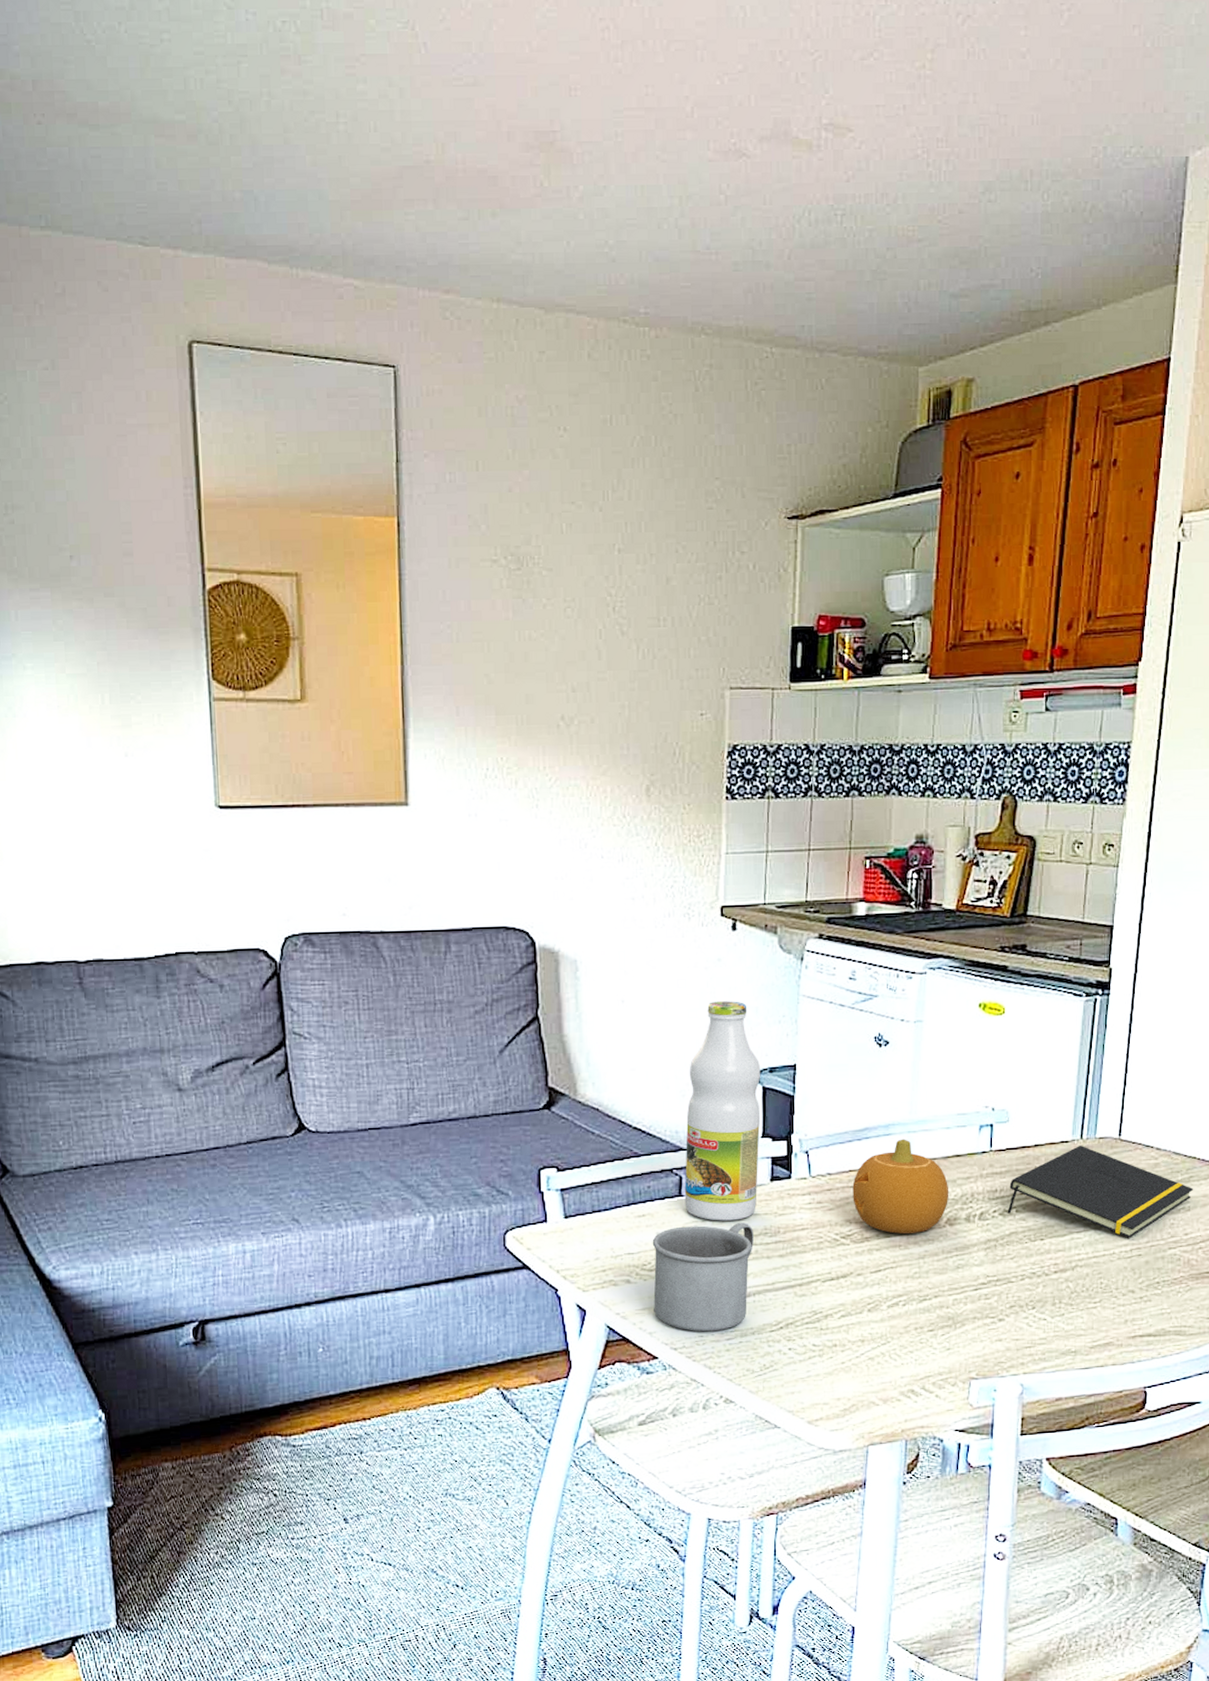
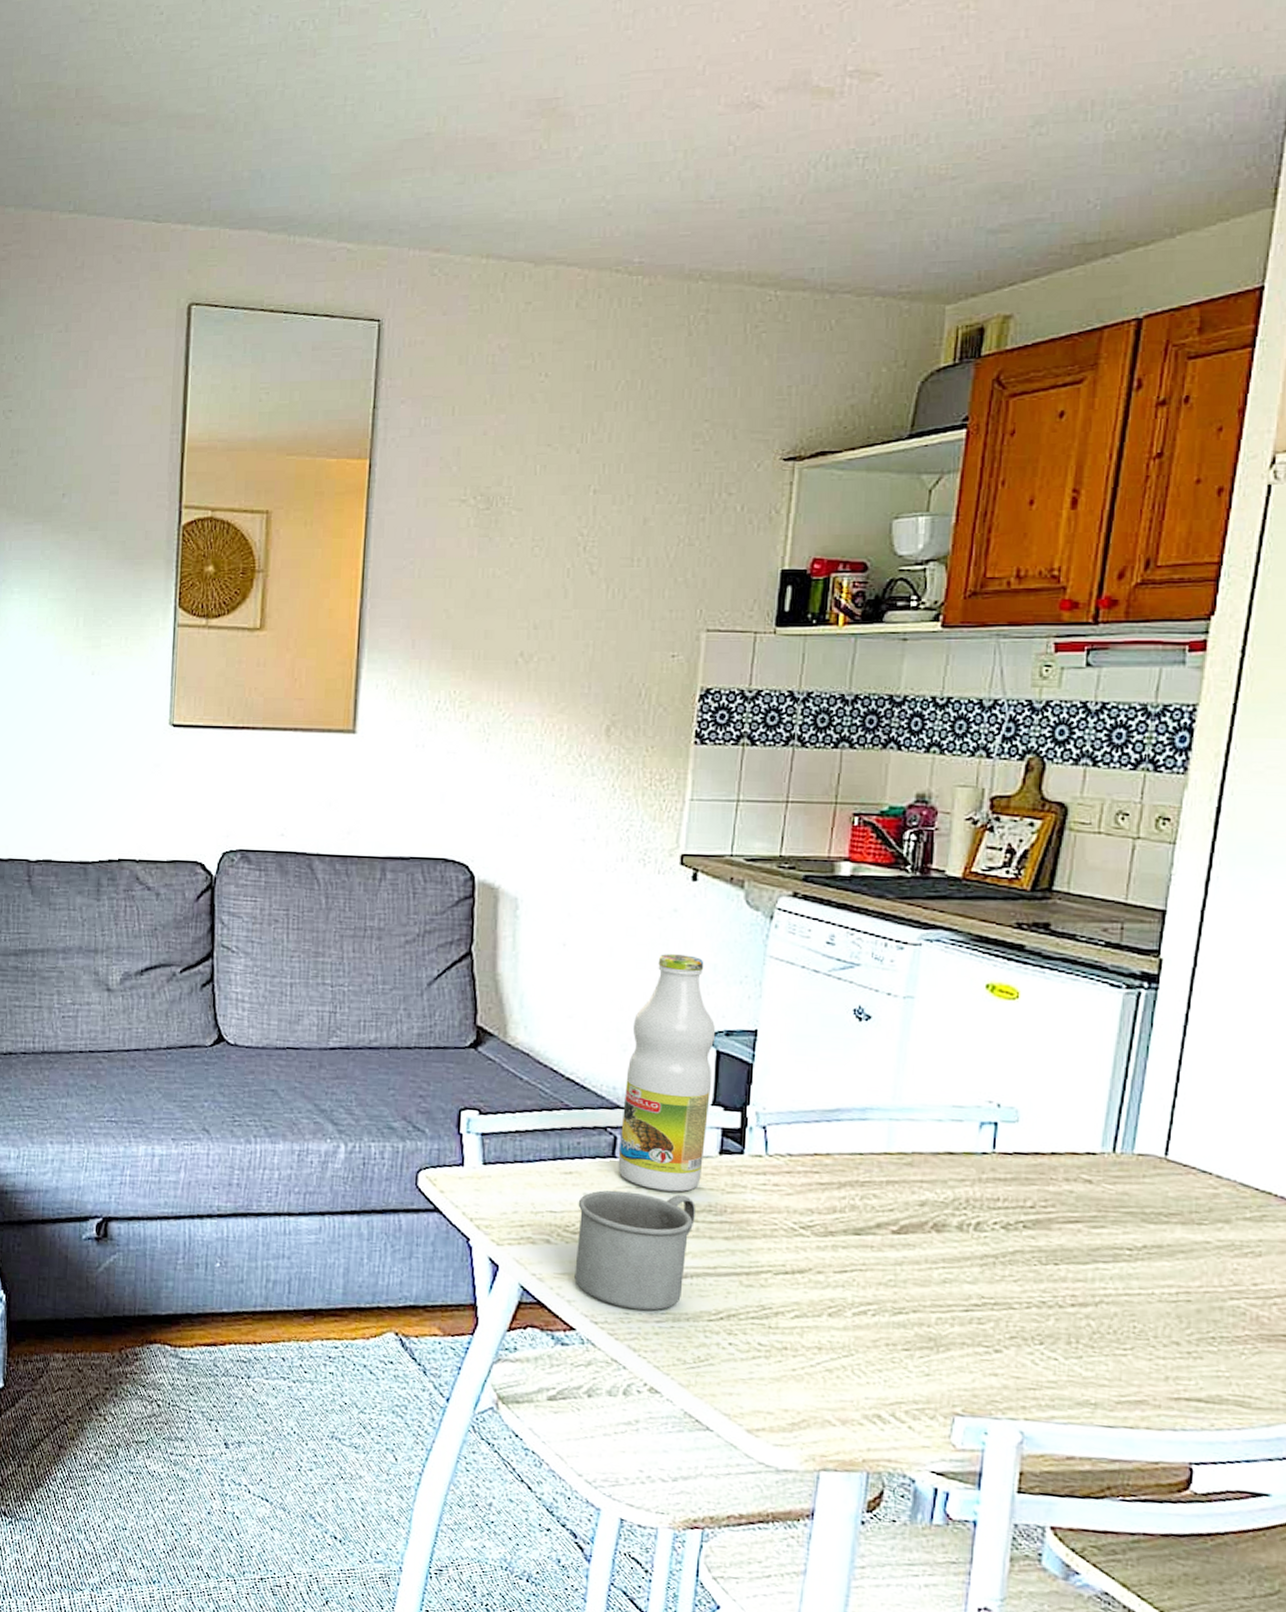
fruit: present [852,1139,949,1234] -> none [816,1126,938,1235]
notepad: present [1007,1146,1194,1238] -> none [1011,1160,1268,1279]

